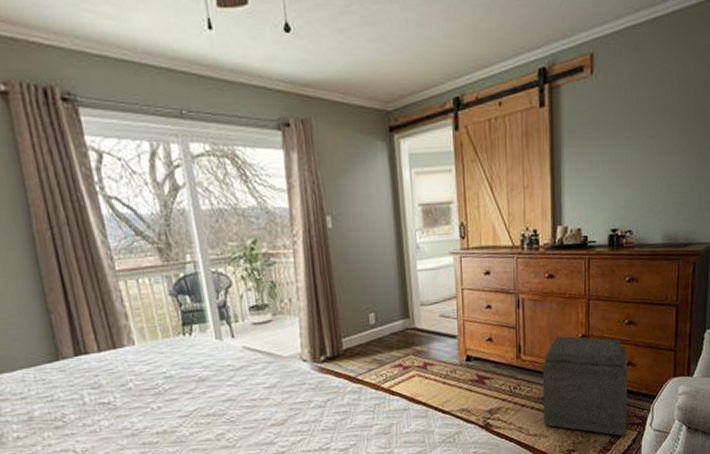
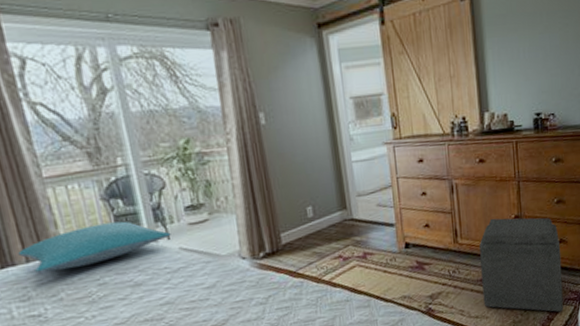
pillow: none [91,317,235,363] -> present [18,221,171,274]

